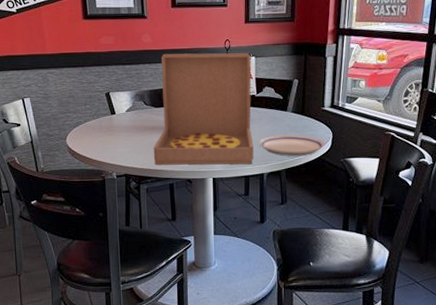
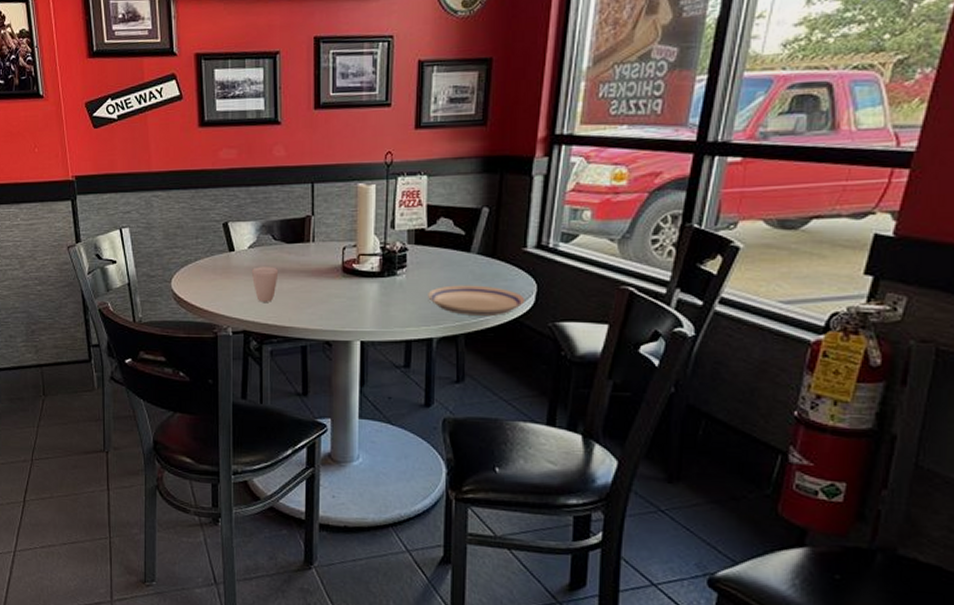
cup: none [130,125,150,152] -> present [252,266,279,302]
pizza box: present [153,52,254,165] -> none [281,170,422,325]

